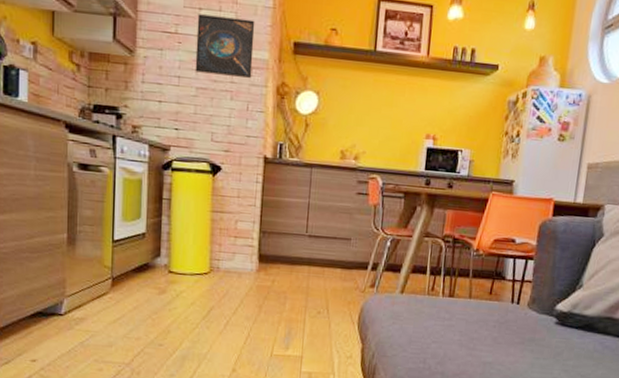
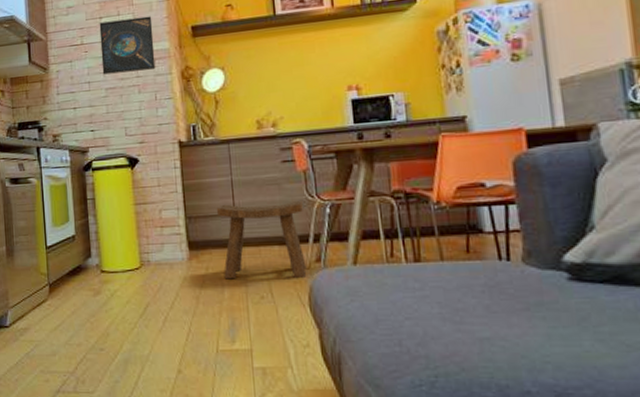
stool: none [288,224,368,300] -> present [216,201,307,280]

